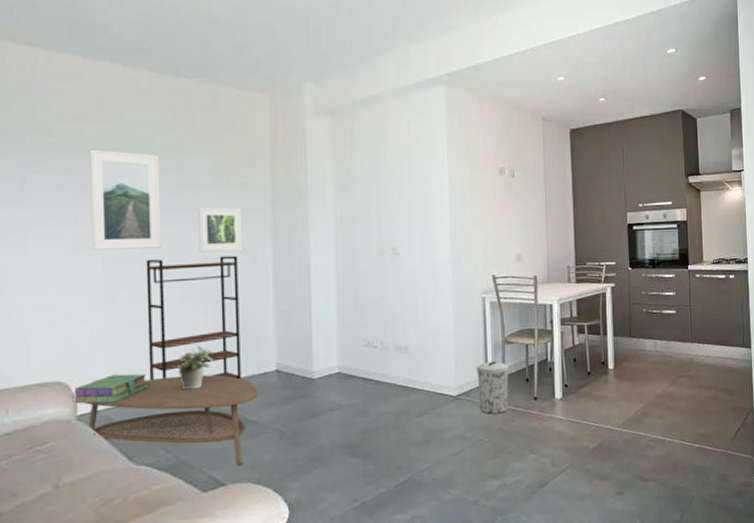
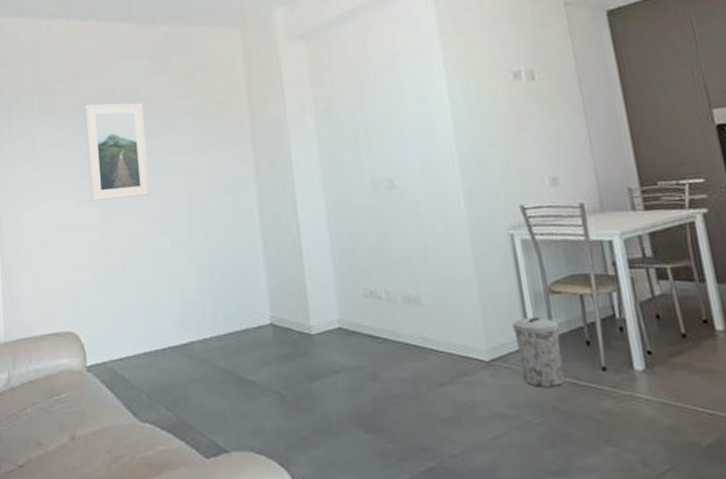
stack of books: present [72,373,149,404] -> none [82,325,148,356]
coffee table: present [84,374,258,466] -> none [92,327,254,432]
bookshelf: present [146,255,241,381] -> none [137,198,235,334]
potted plant: present [177,345,213,390] -> none [172,295,206,343]
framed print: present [198,207,243,252] -> none [181,148,227,197]

